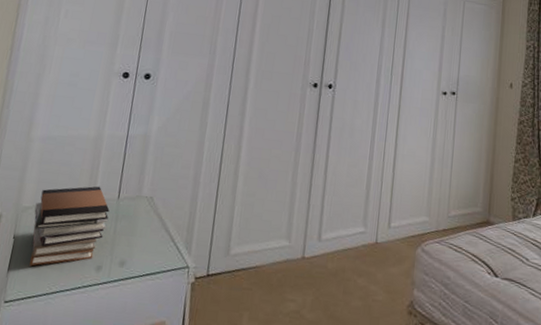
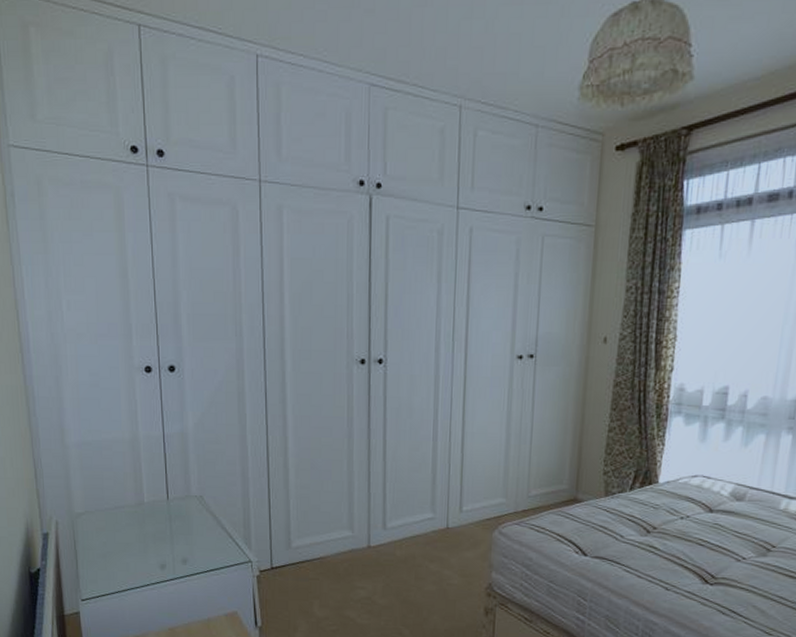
book stack: present [29,186,110,267] -> none [87,488,162,568]

